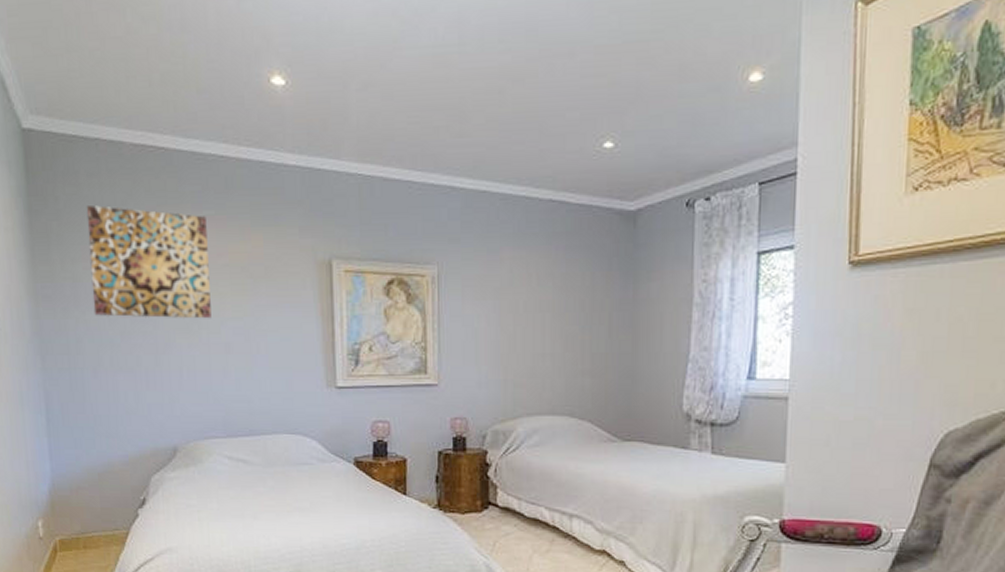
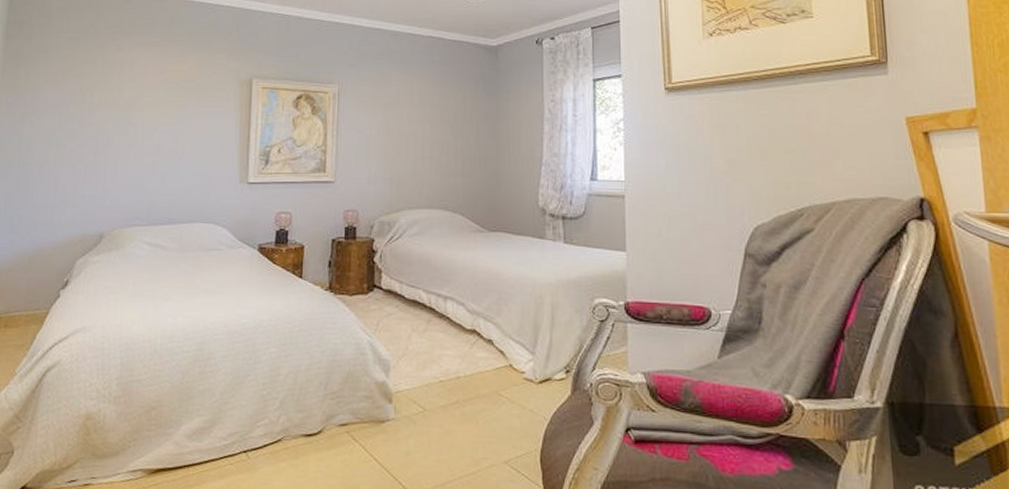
wall art: present [86,205,212,319] -> none [47,33,152,124]

